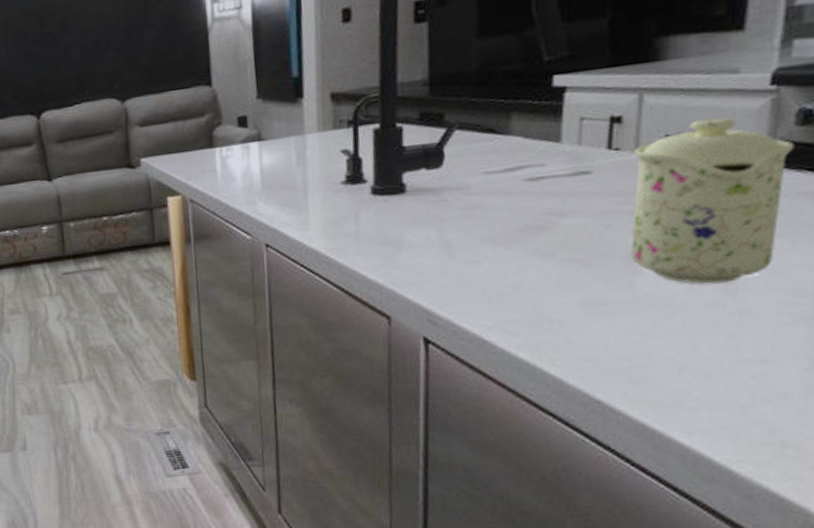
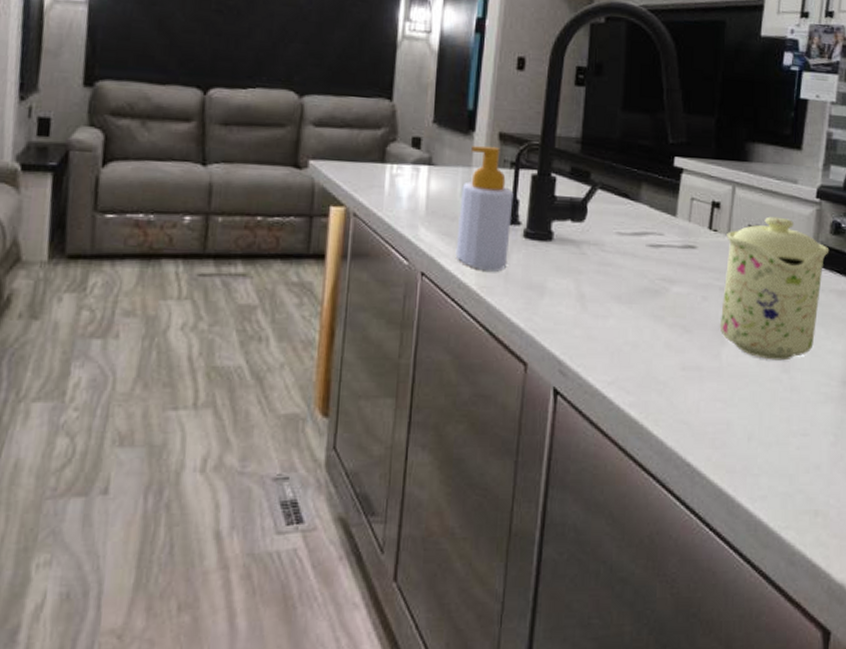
soap bottle: none [297,108,357,234] -> present [455,145,514,272]

